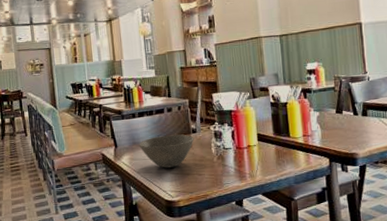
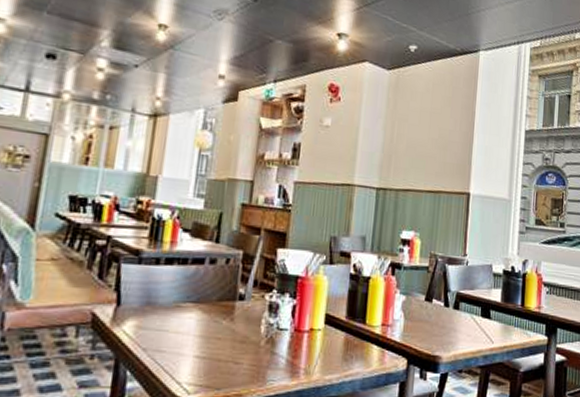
bowl: present [139,134,194,168] -> none [155,297,239,348]

